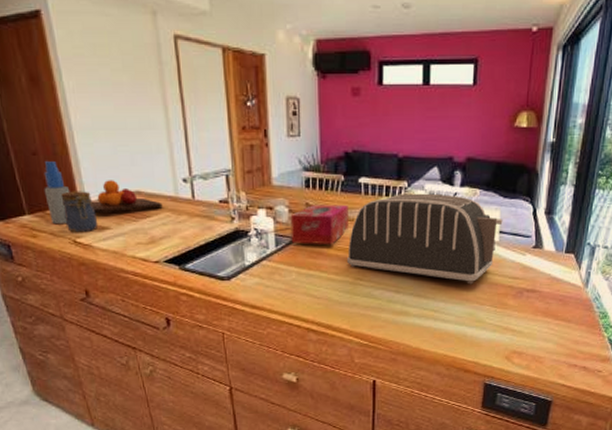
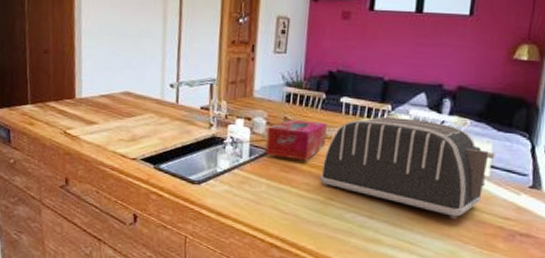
spray bottle: present [43,161,70,225] -> none [47,59,70,116]
jar: present [60,191,98,233] -> none [60,87,88,125]
chopping board: present [91,180,163,212] -> none [85,80,148,110]

